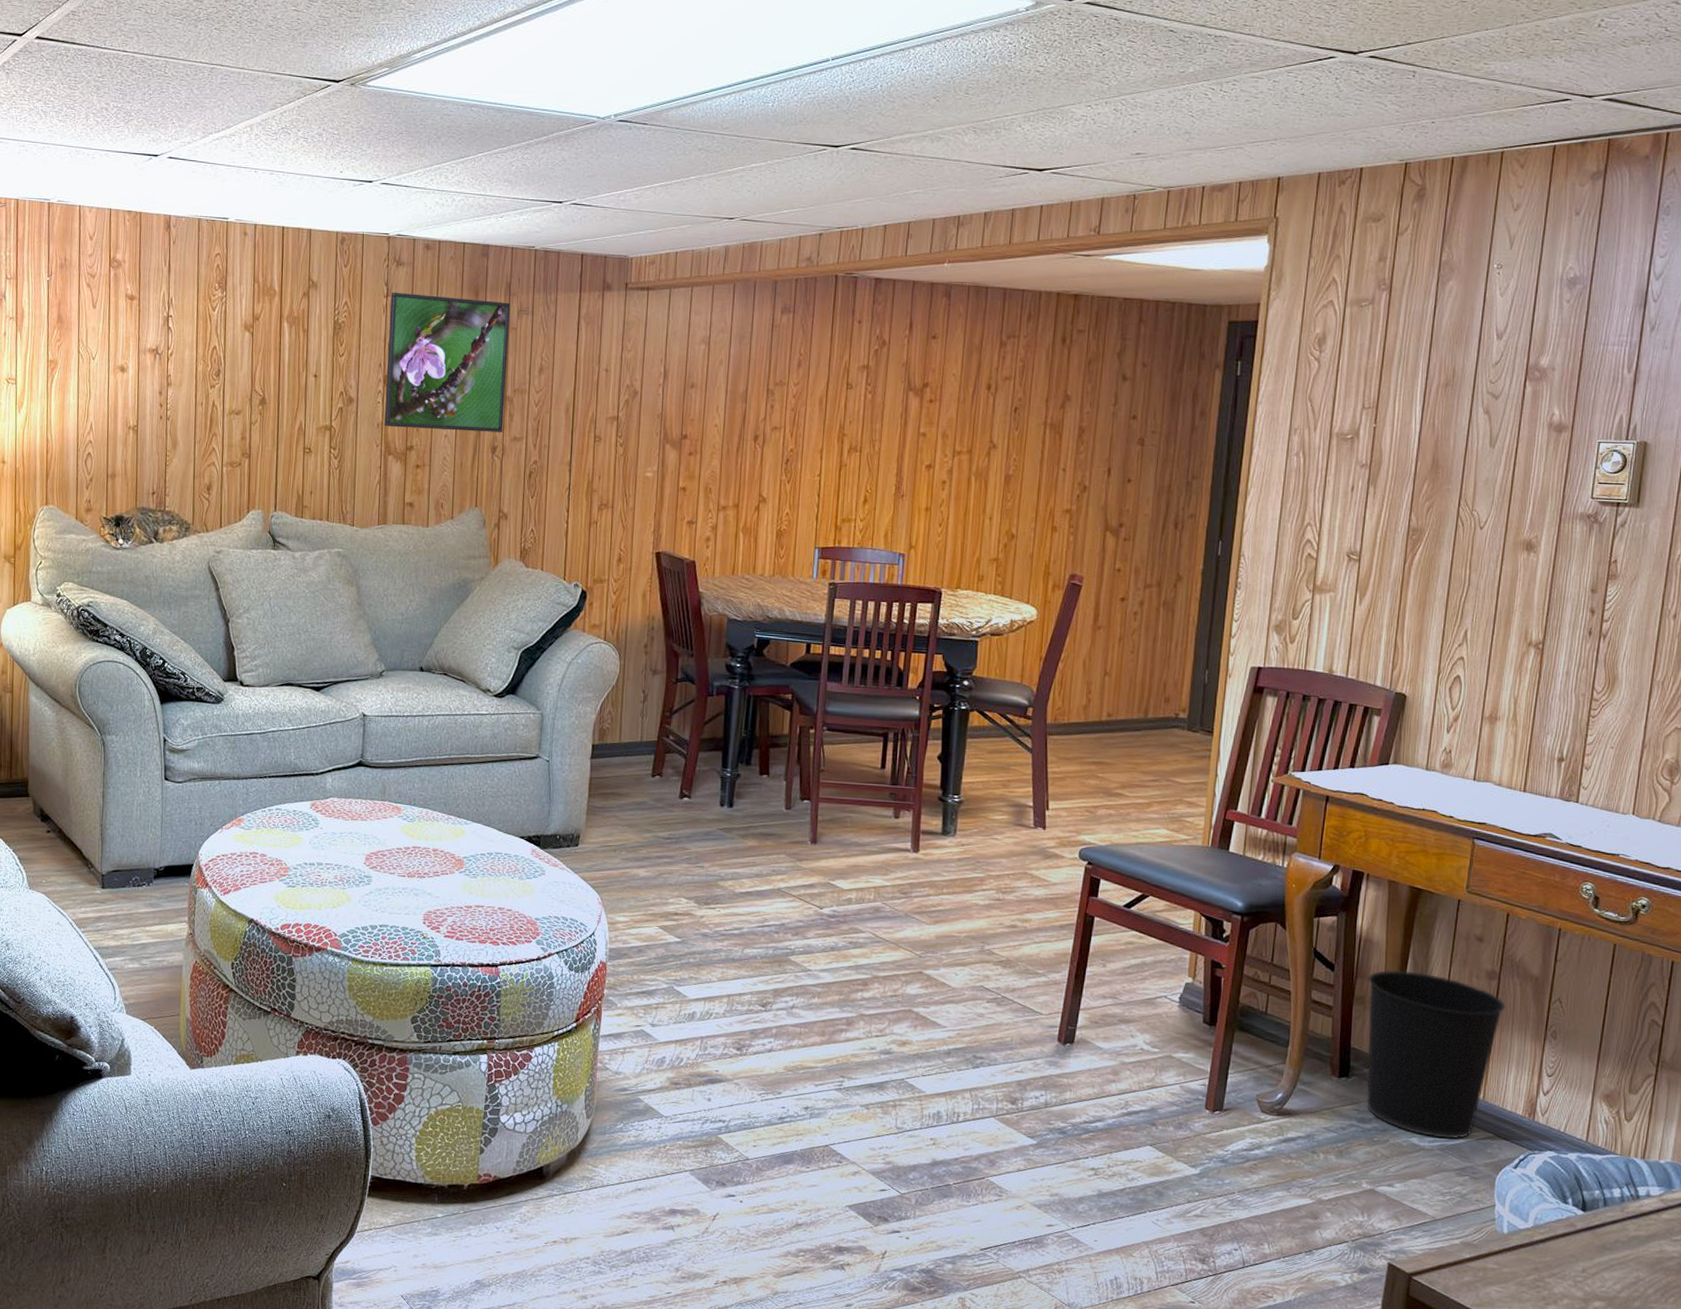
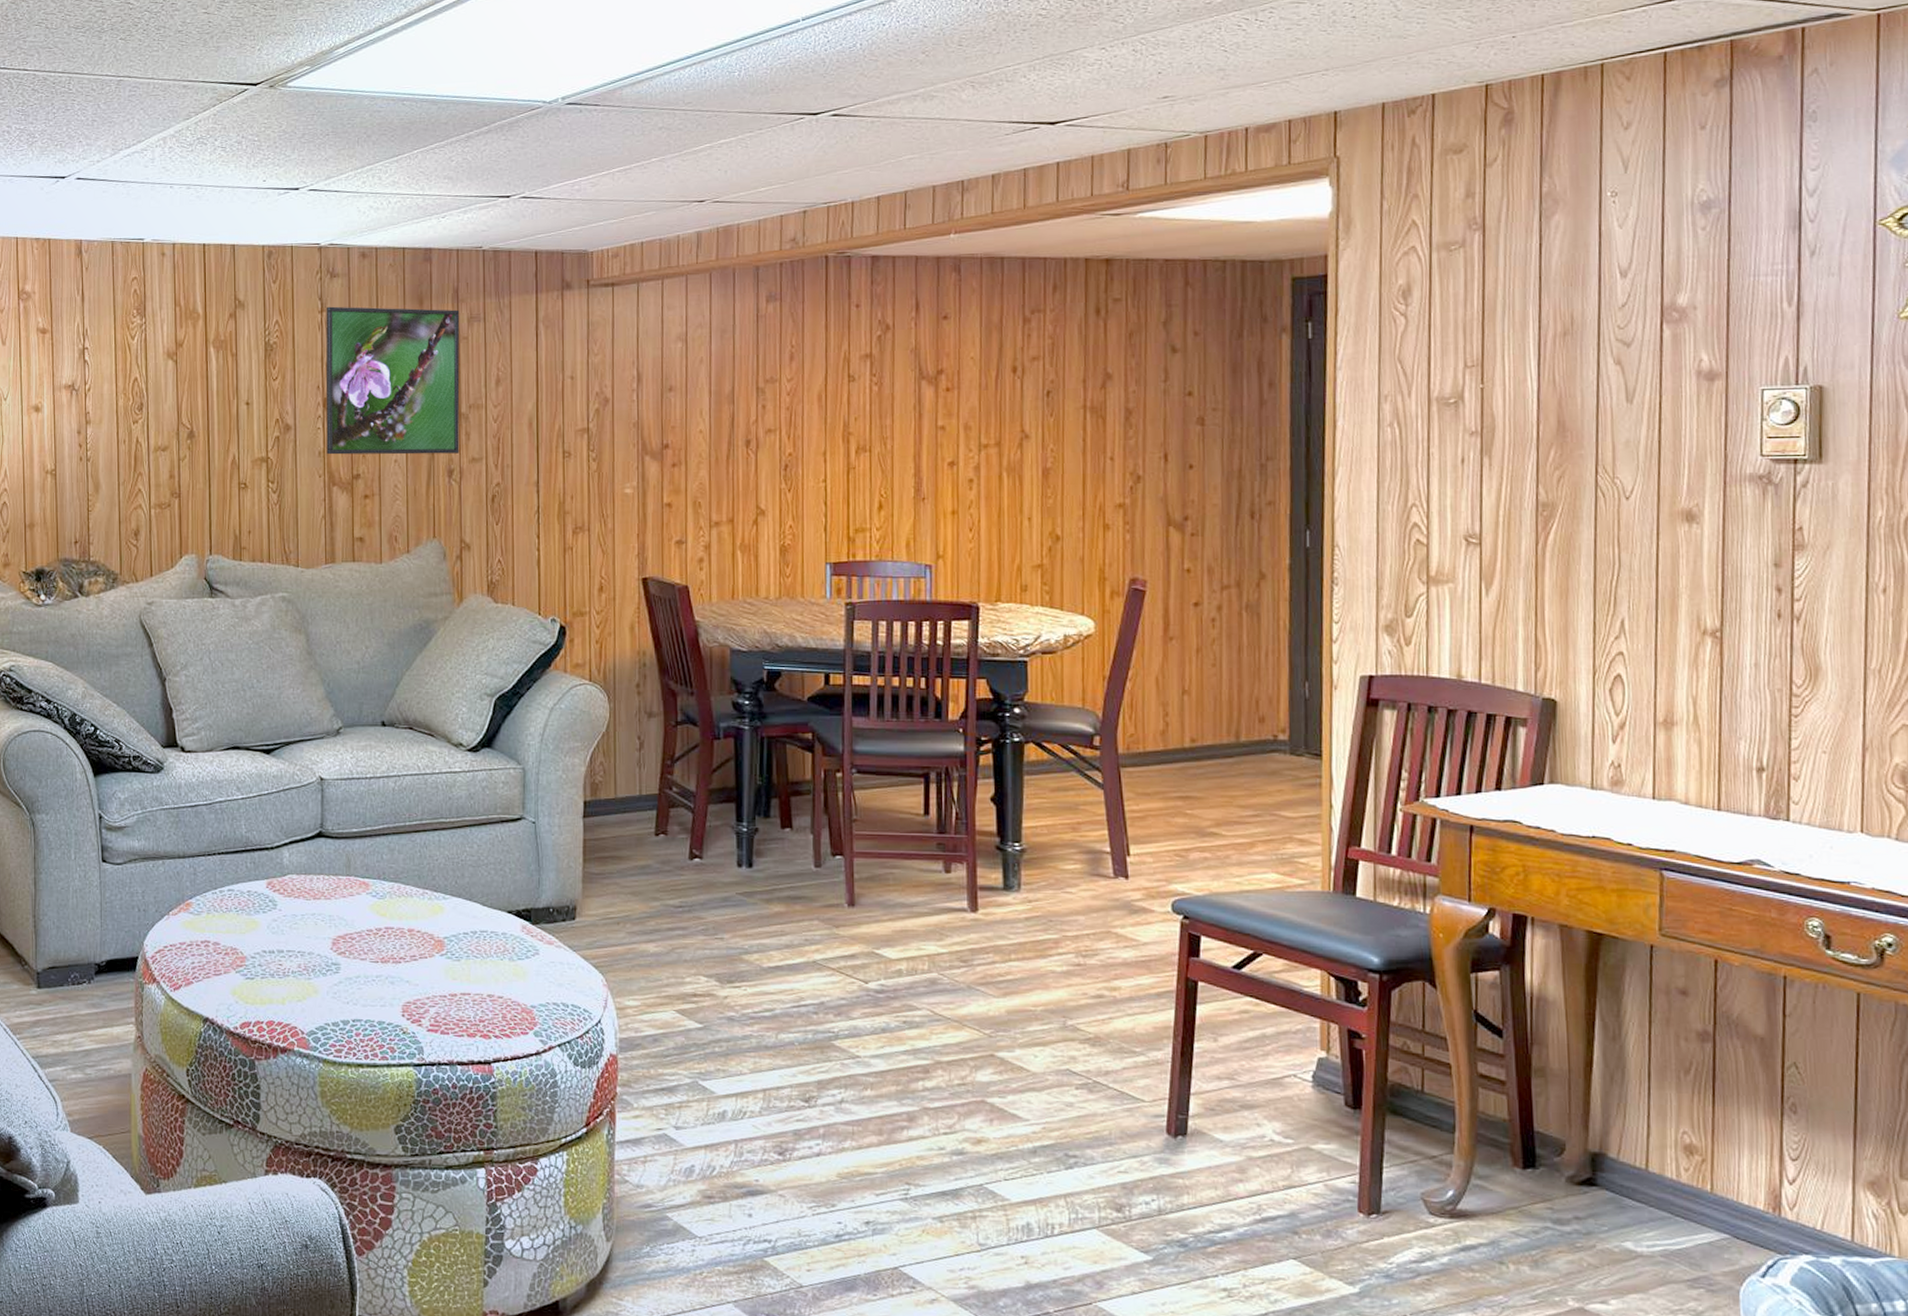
wastebasket: present [1366,970,1506,1139] -> none [1547,1034,1727,1242]

